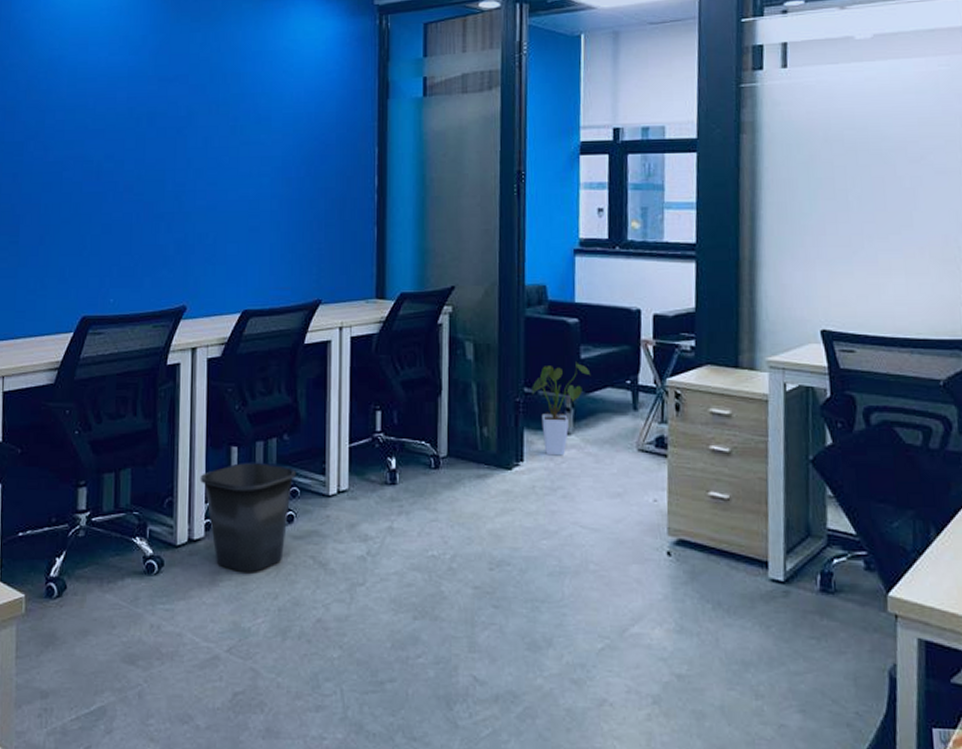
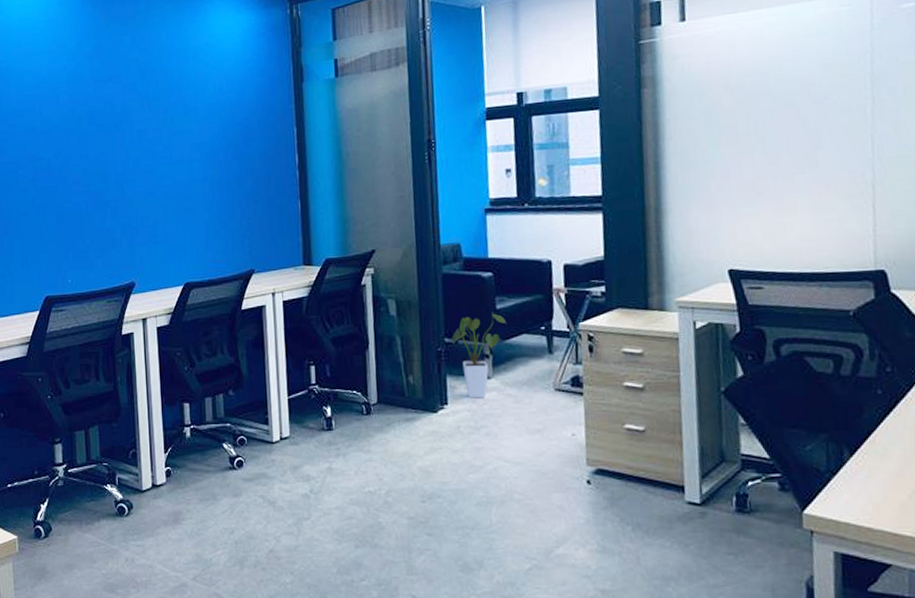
waste bin: present [200,462,297,573] -> none [158,415,243,512]

